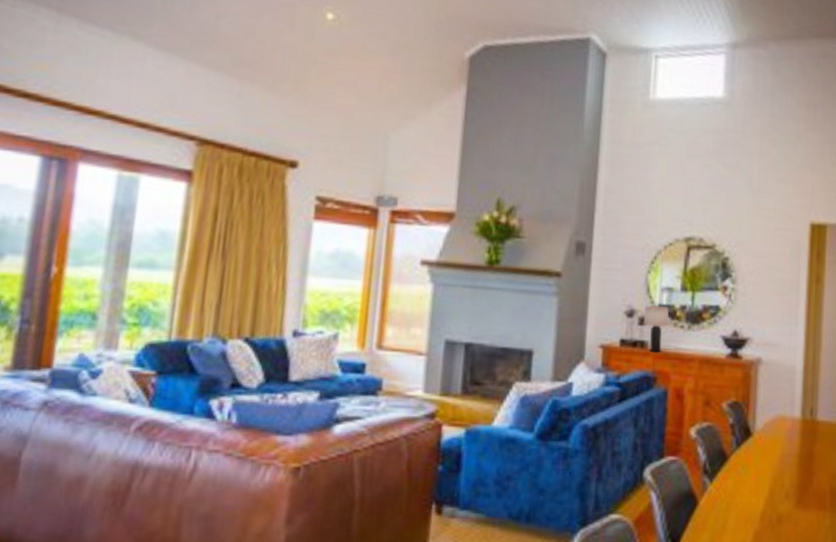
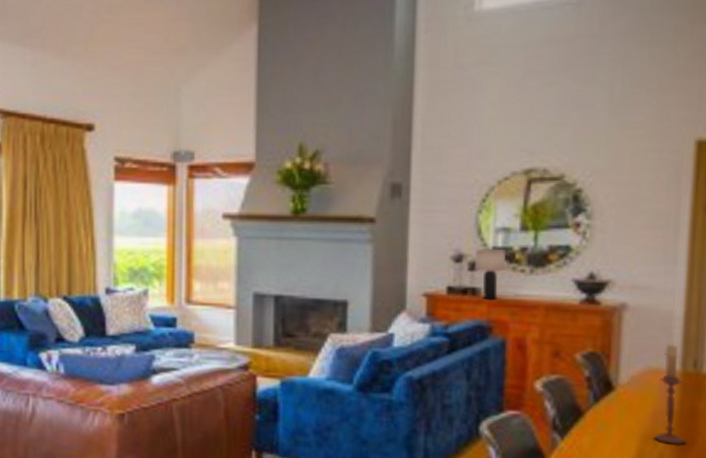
candlestick: none [782,394,806,485] -> present [654,344,686,445]

